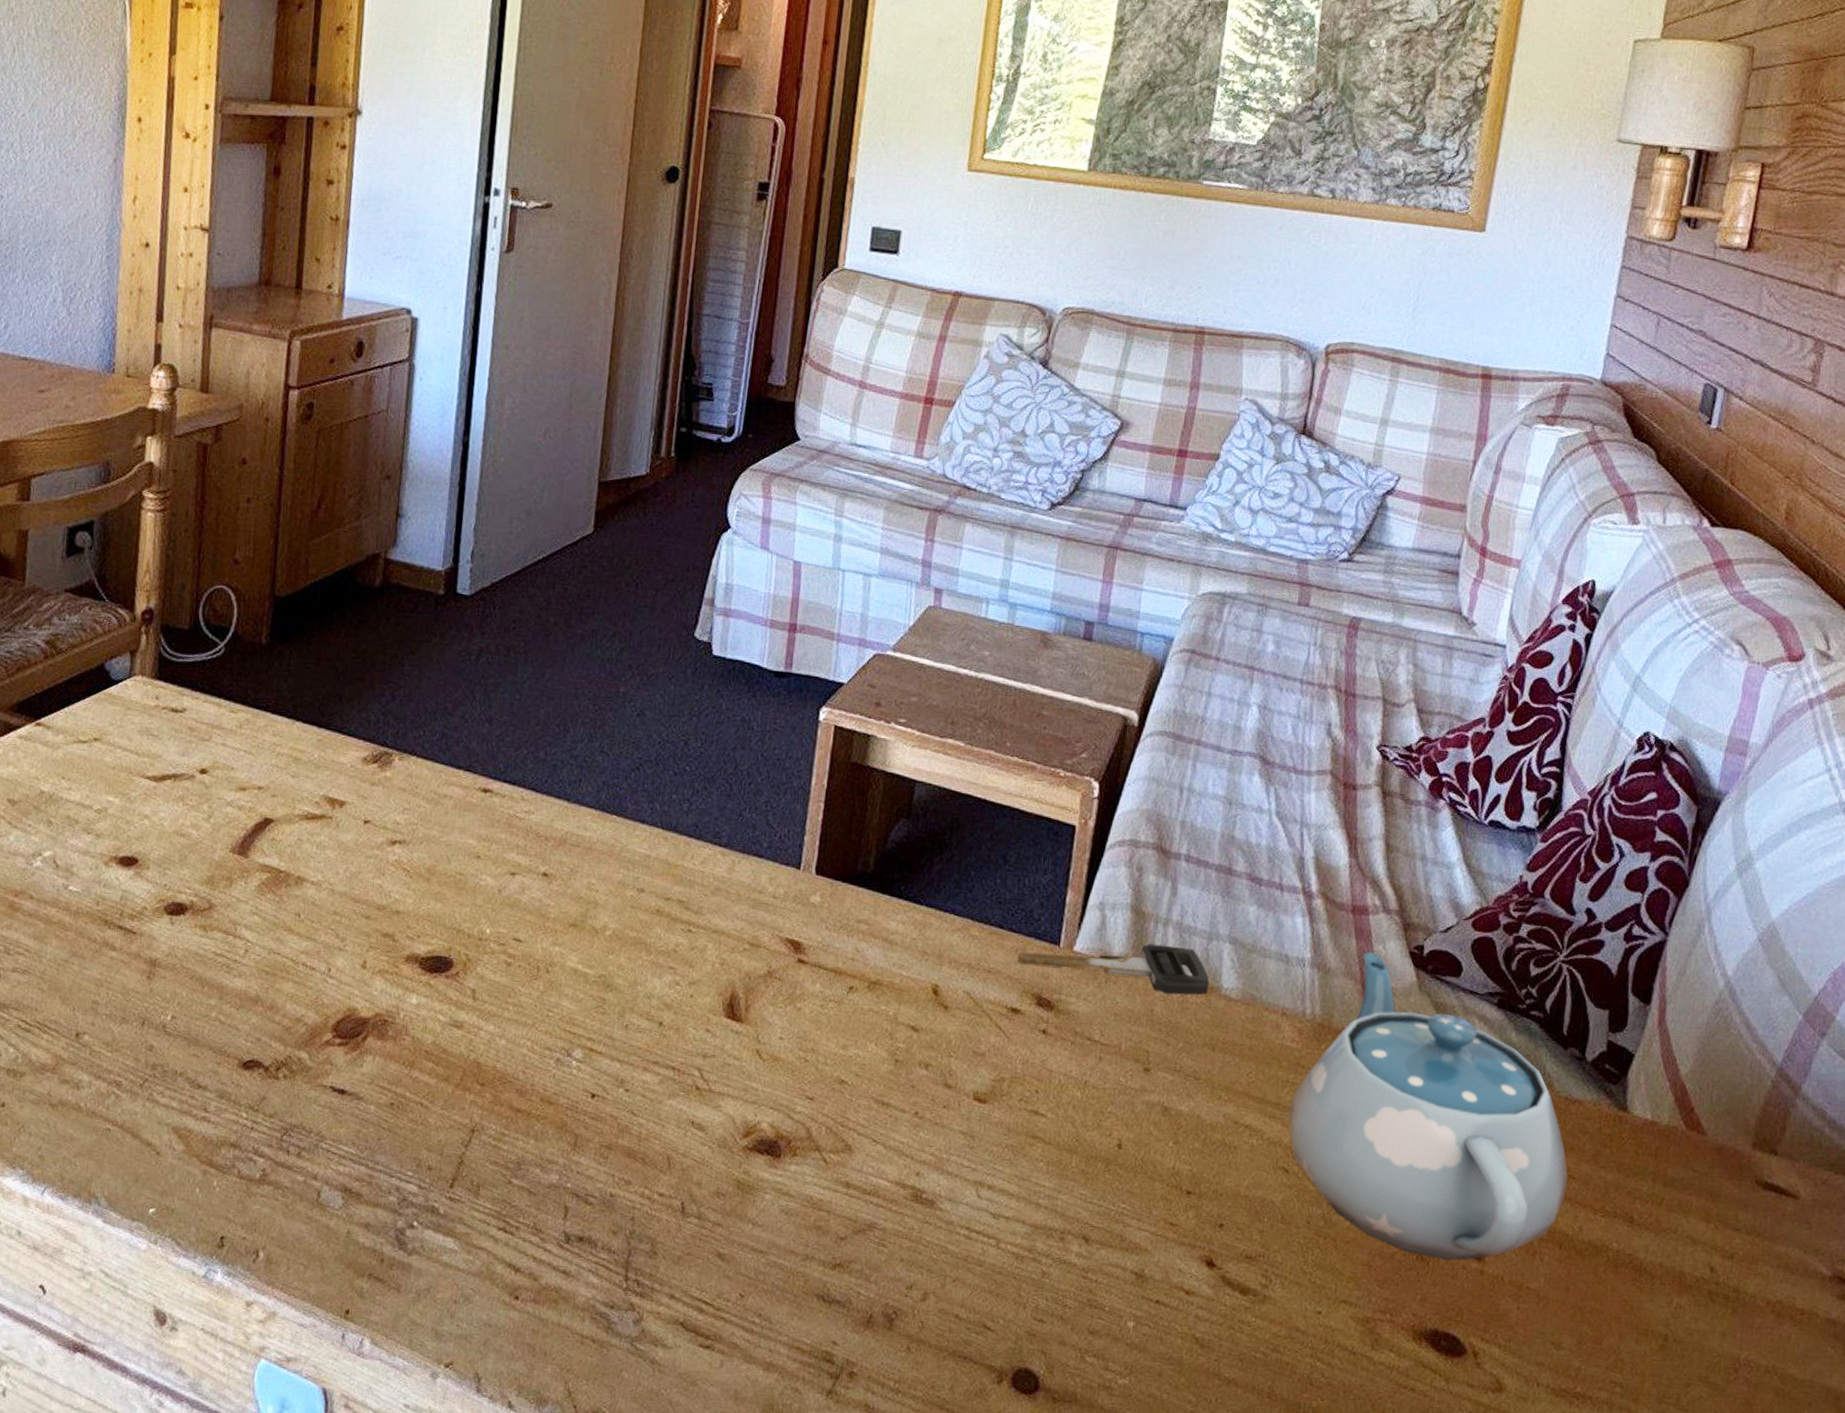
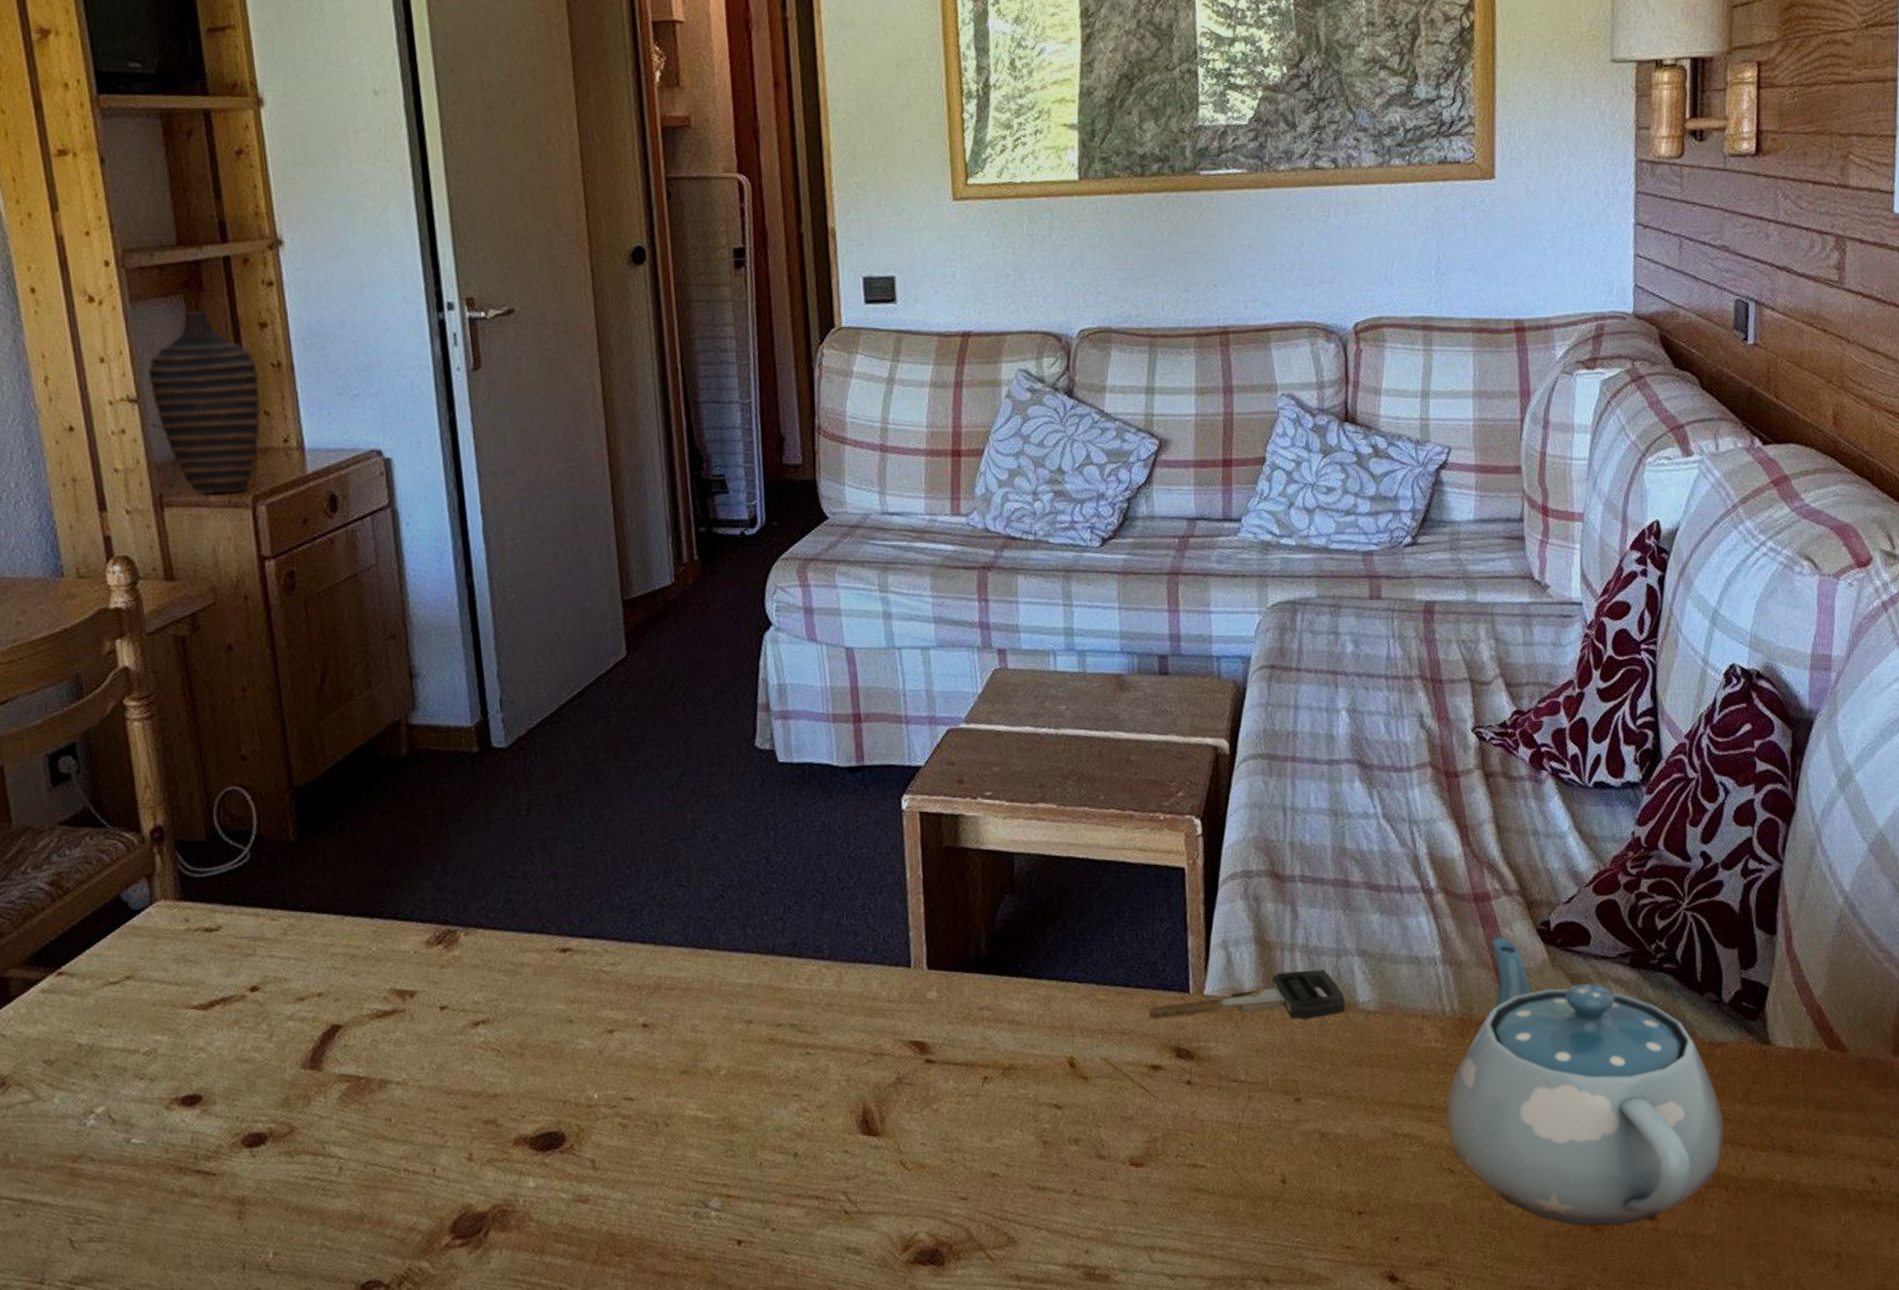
decorative vase: none [222,160,318,326] -> present [148,311,260,494]

